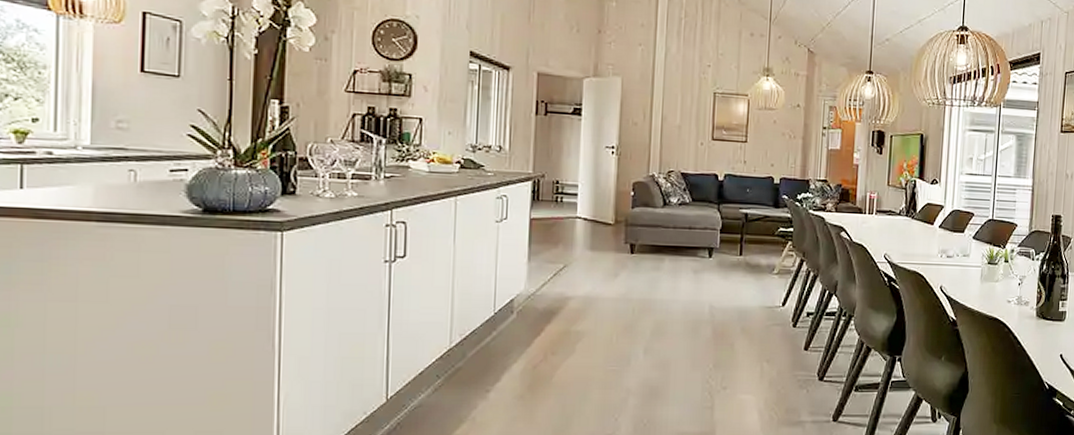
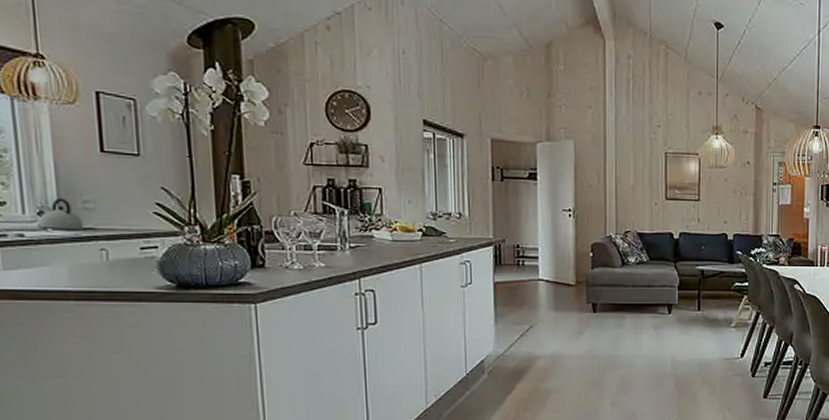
kettle: none [68,117,115,149] -> present [38,198,84,229]

